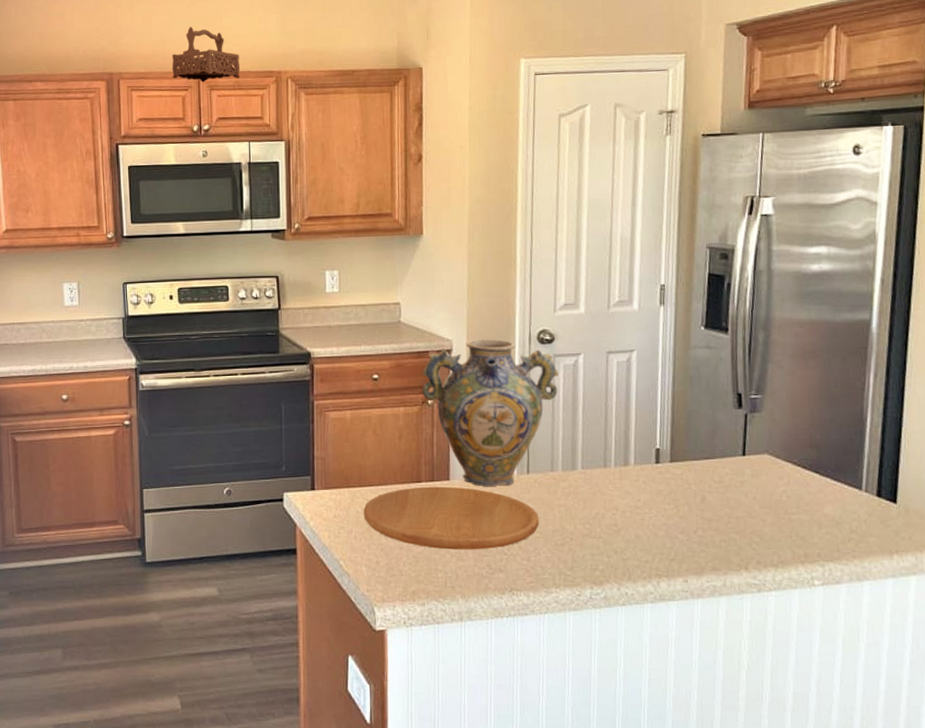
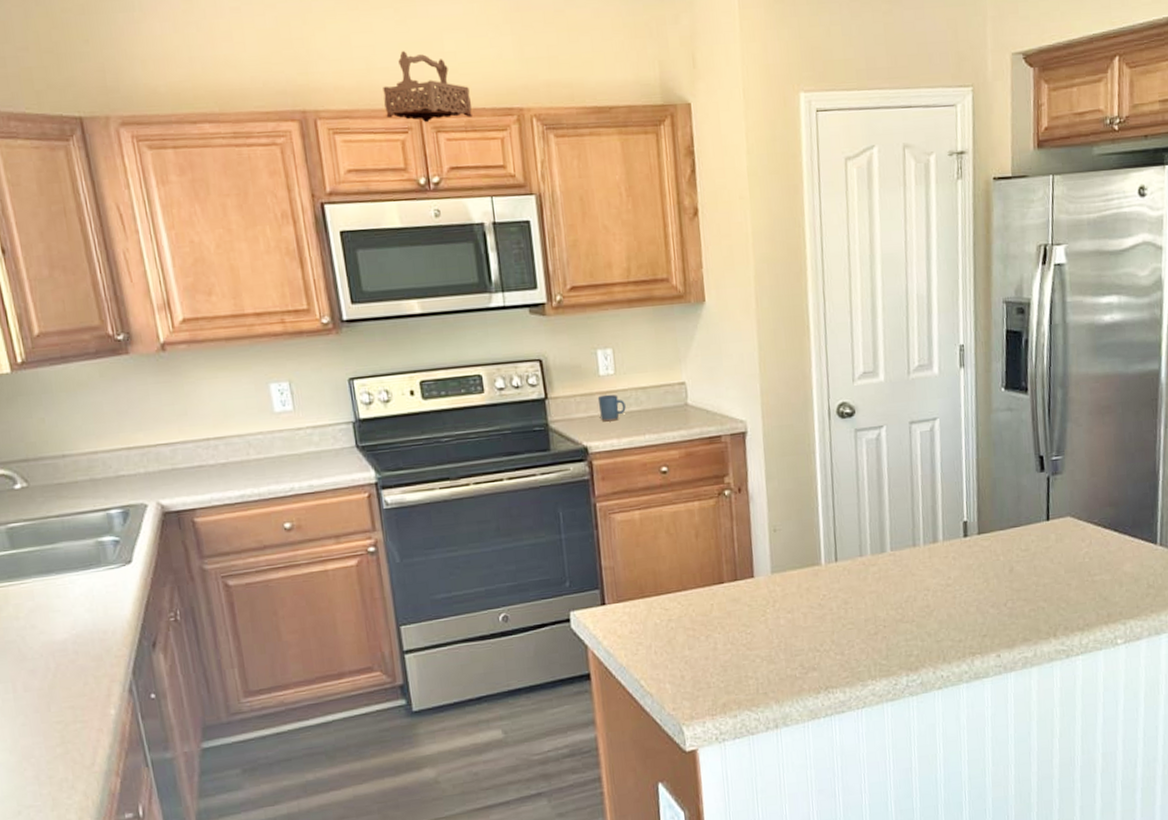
mug: none [322,309,346,332] -> present [597,394,626,422]
cutting board: present [363,486,539,550] -> none [662,584,851,654]
ceramic jug: present [422,339,559,486] -> none [715,417,862,581]

